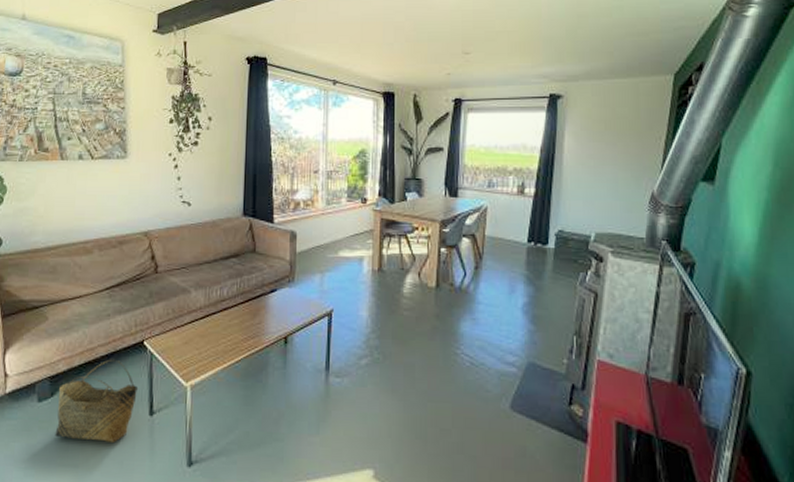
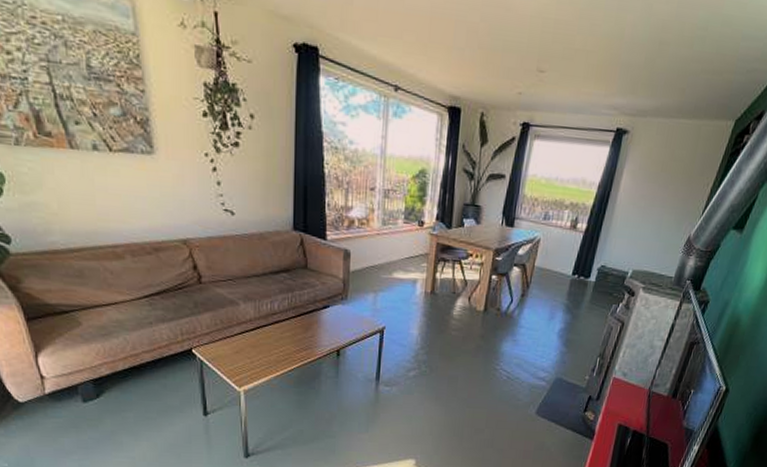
basket: present [55,359,139,442] -> none [104,365,190,438]

